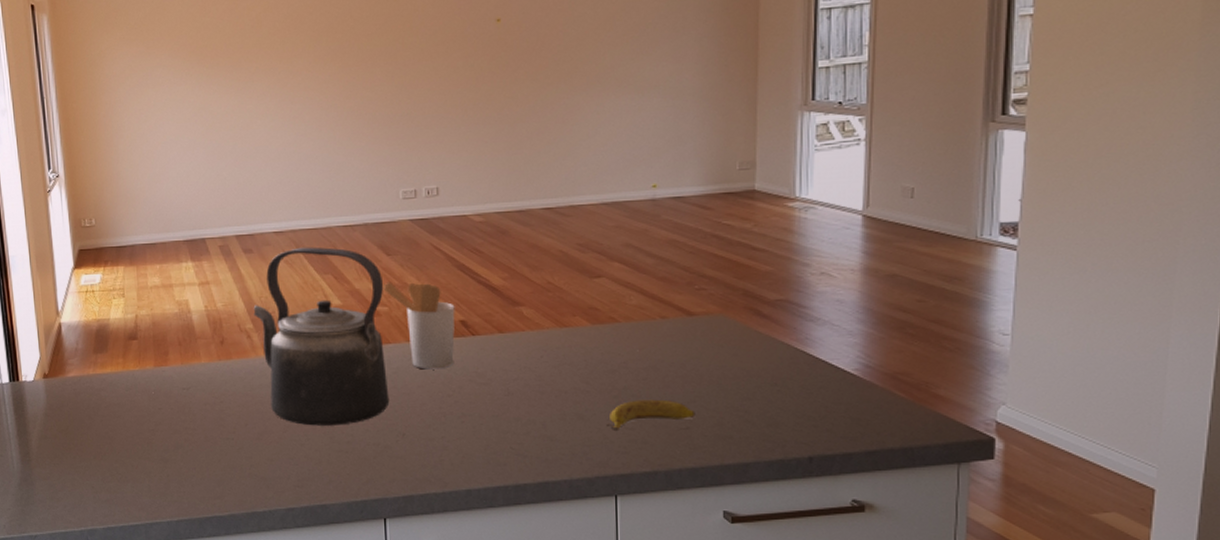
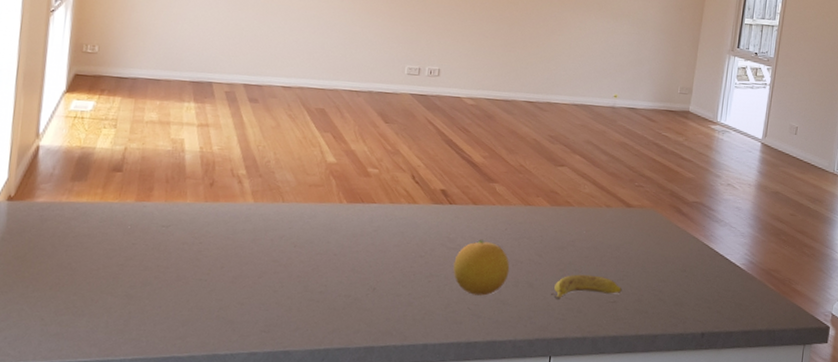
kettle: present [253,247,390,426] -> none [248,104,378,276]
utensil holder: present [383,282,455,370] -> none [376,147,439,232]
fruit: none [487,370,553,433] -> present [453,239,510,296]

